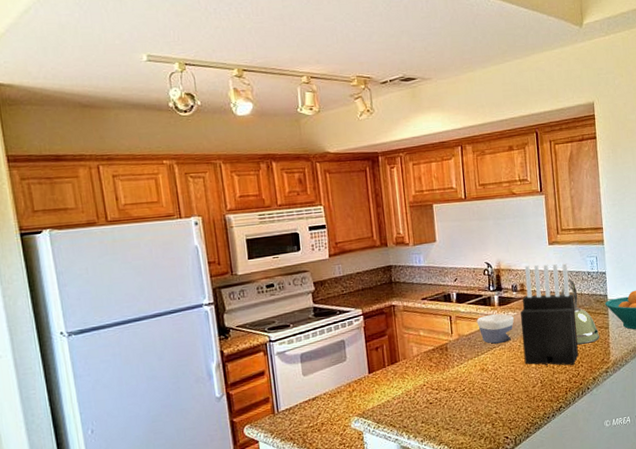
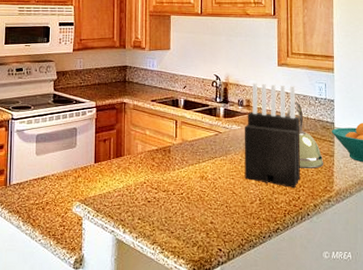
bowl: present [476,313,515,344] -> none [201,124,238,154]

